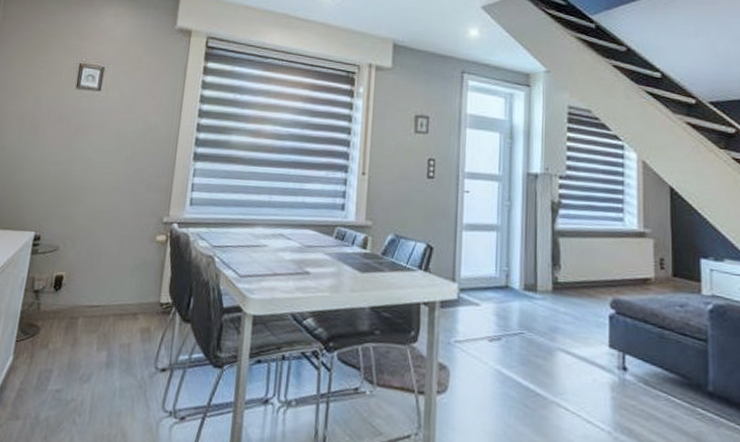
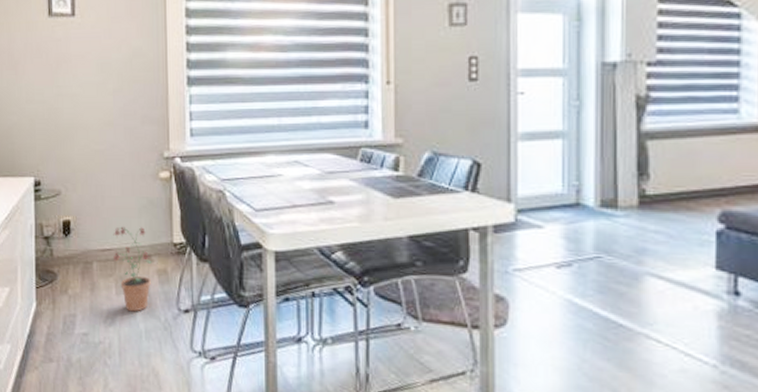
potted plant: none [99,284,138,370] -> present [113,226,153,312]

